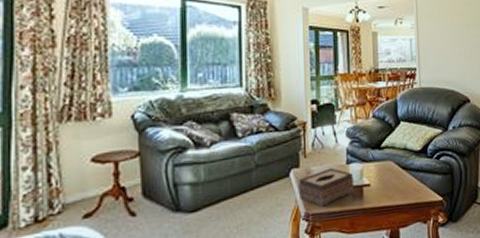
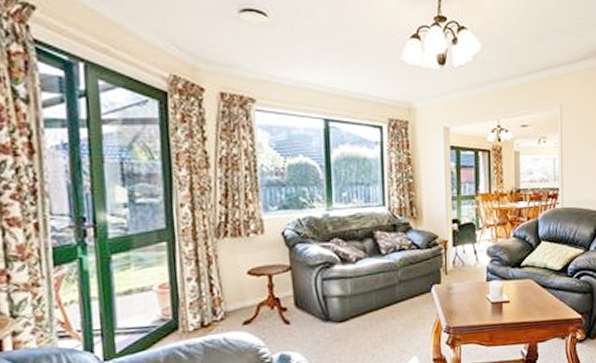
tissue box: present [298,168,355,207] -> none [439,284,494,321]

